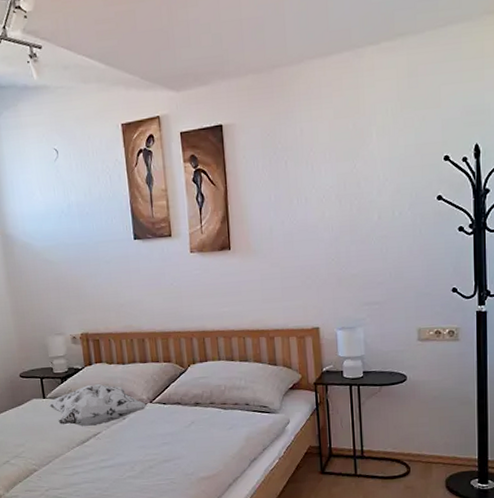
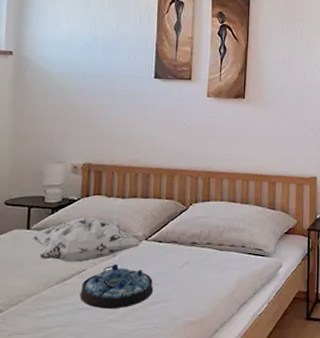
serving tray: none [99,426,165,467] -> present [80,264,154,309]

